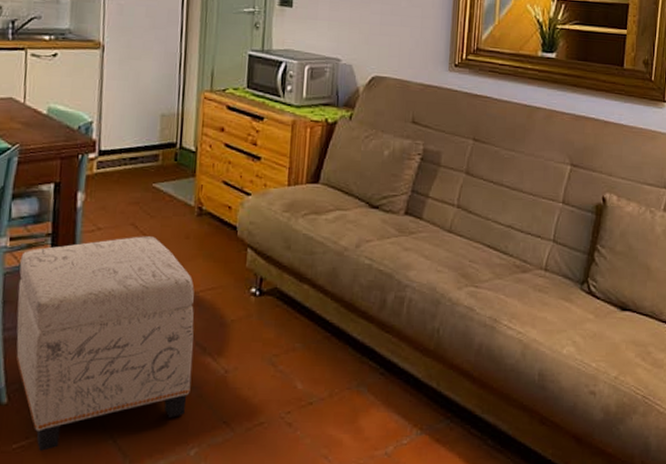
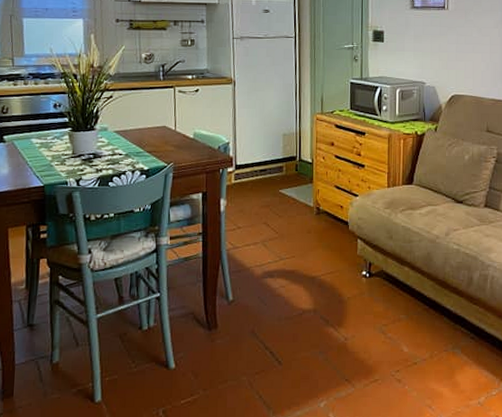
ottoman: present [16,236,195,451] -> none [178,232,319,405]

